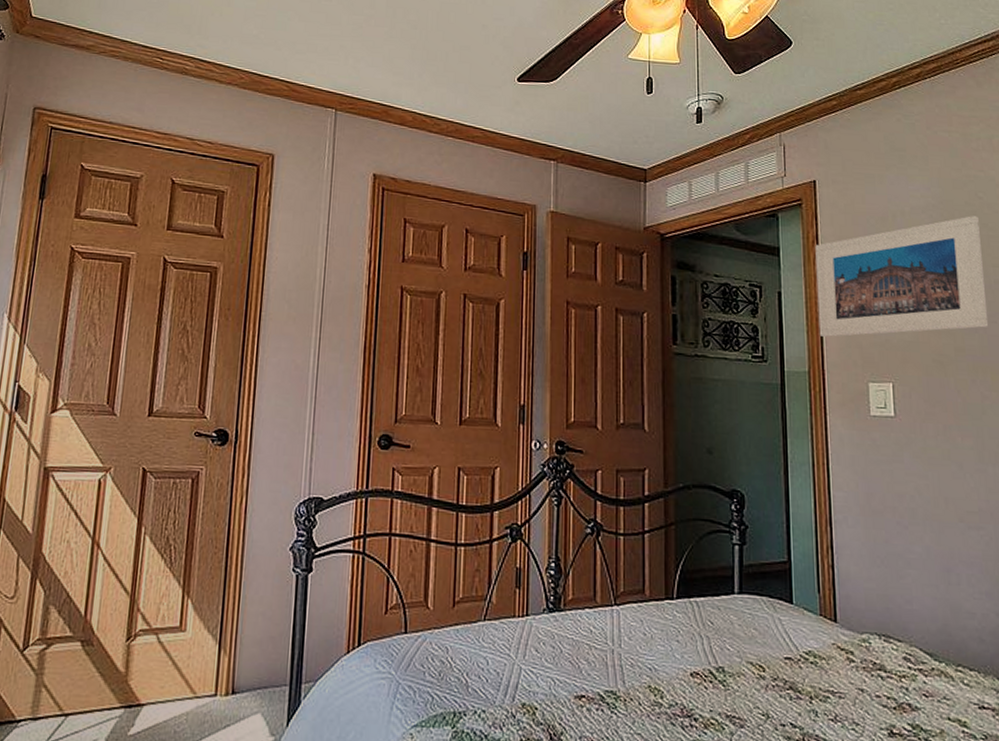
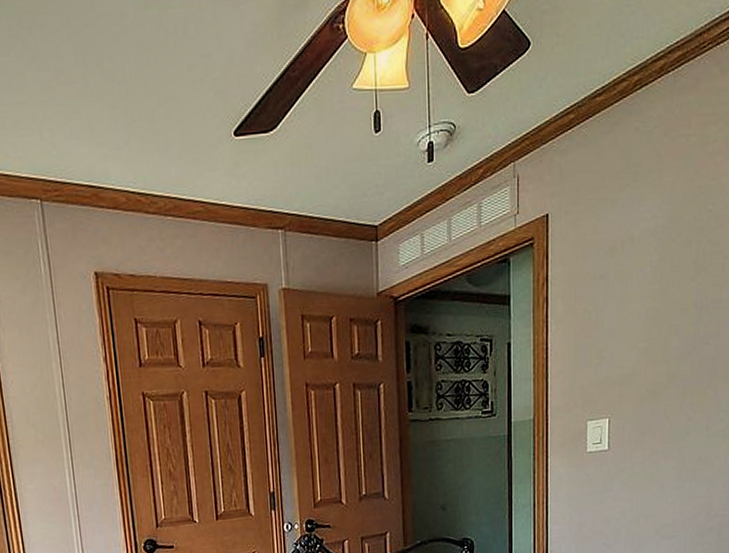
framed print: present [815,216,989,337] -> none [545,232,705,382]

